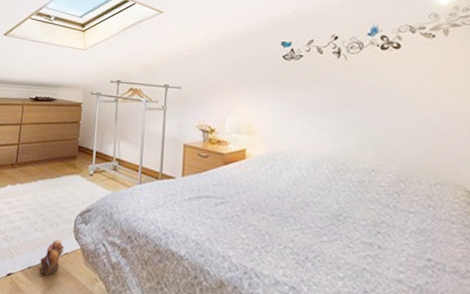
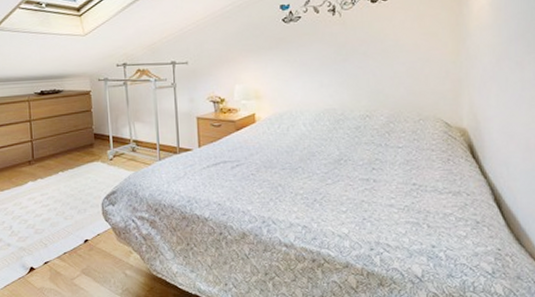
plush toy: present [40,239,65,276] -> none [74,223,96,257]

